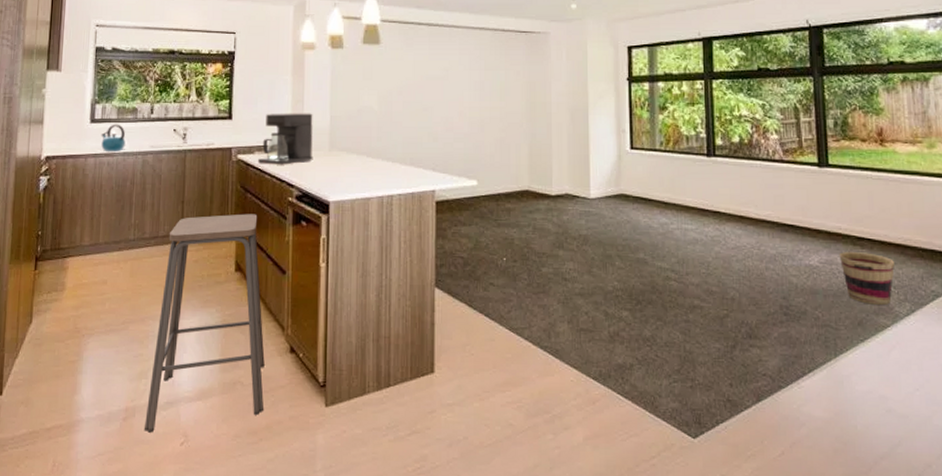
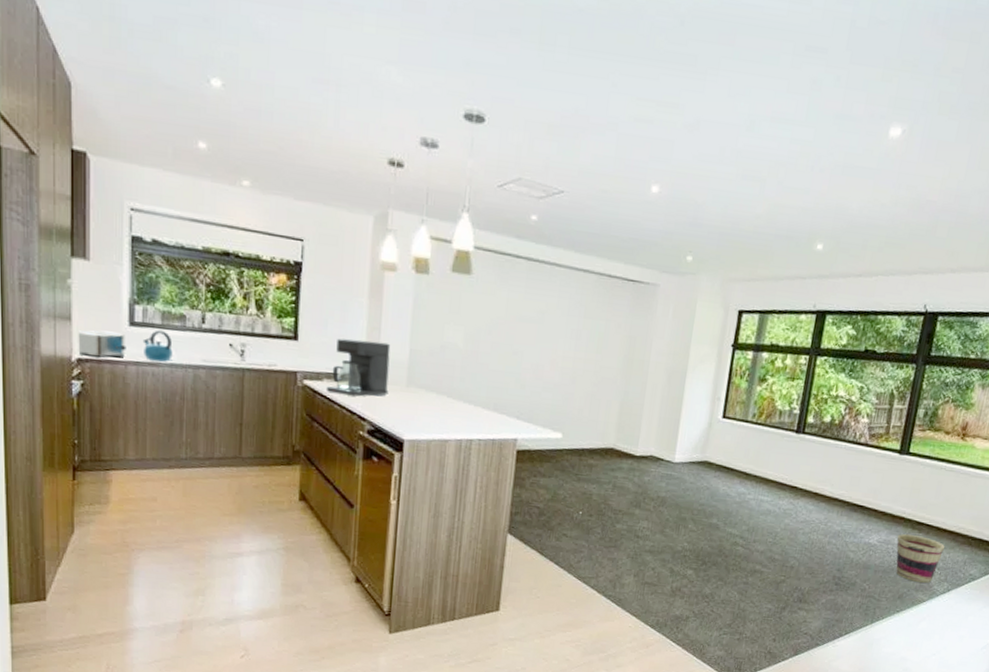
toaster: none [47,130,87,155] -> present [78,330,126,359]
bar stool: present [143,213,265,433] -> none [202,441,329,645]

